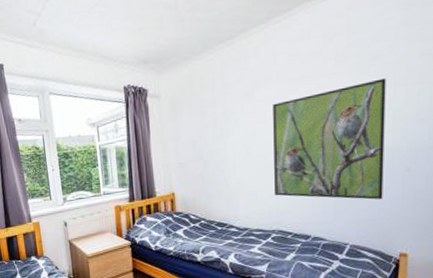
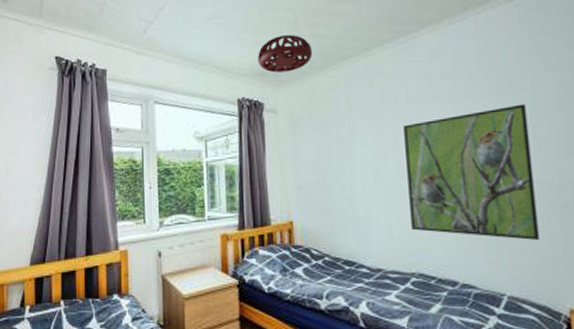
ceiling light: none [141,19,192,59] -> present [258,34,313,73]

